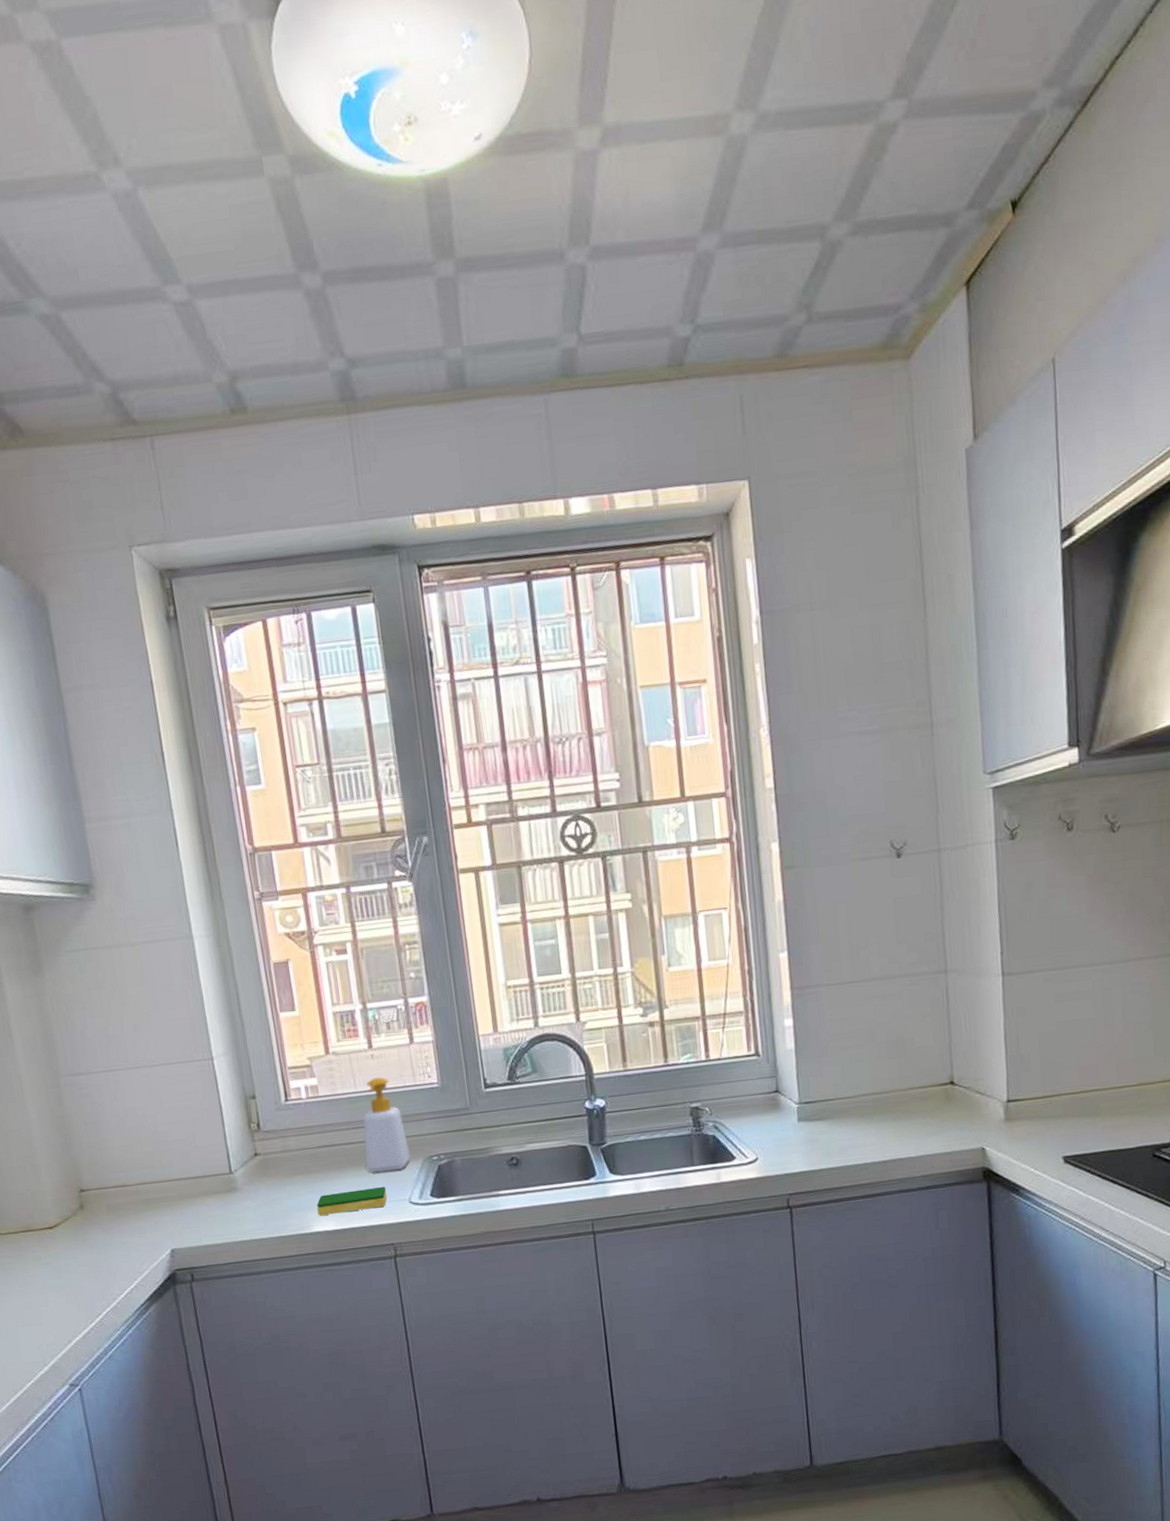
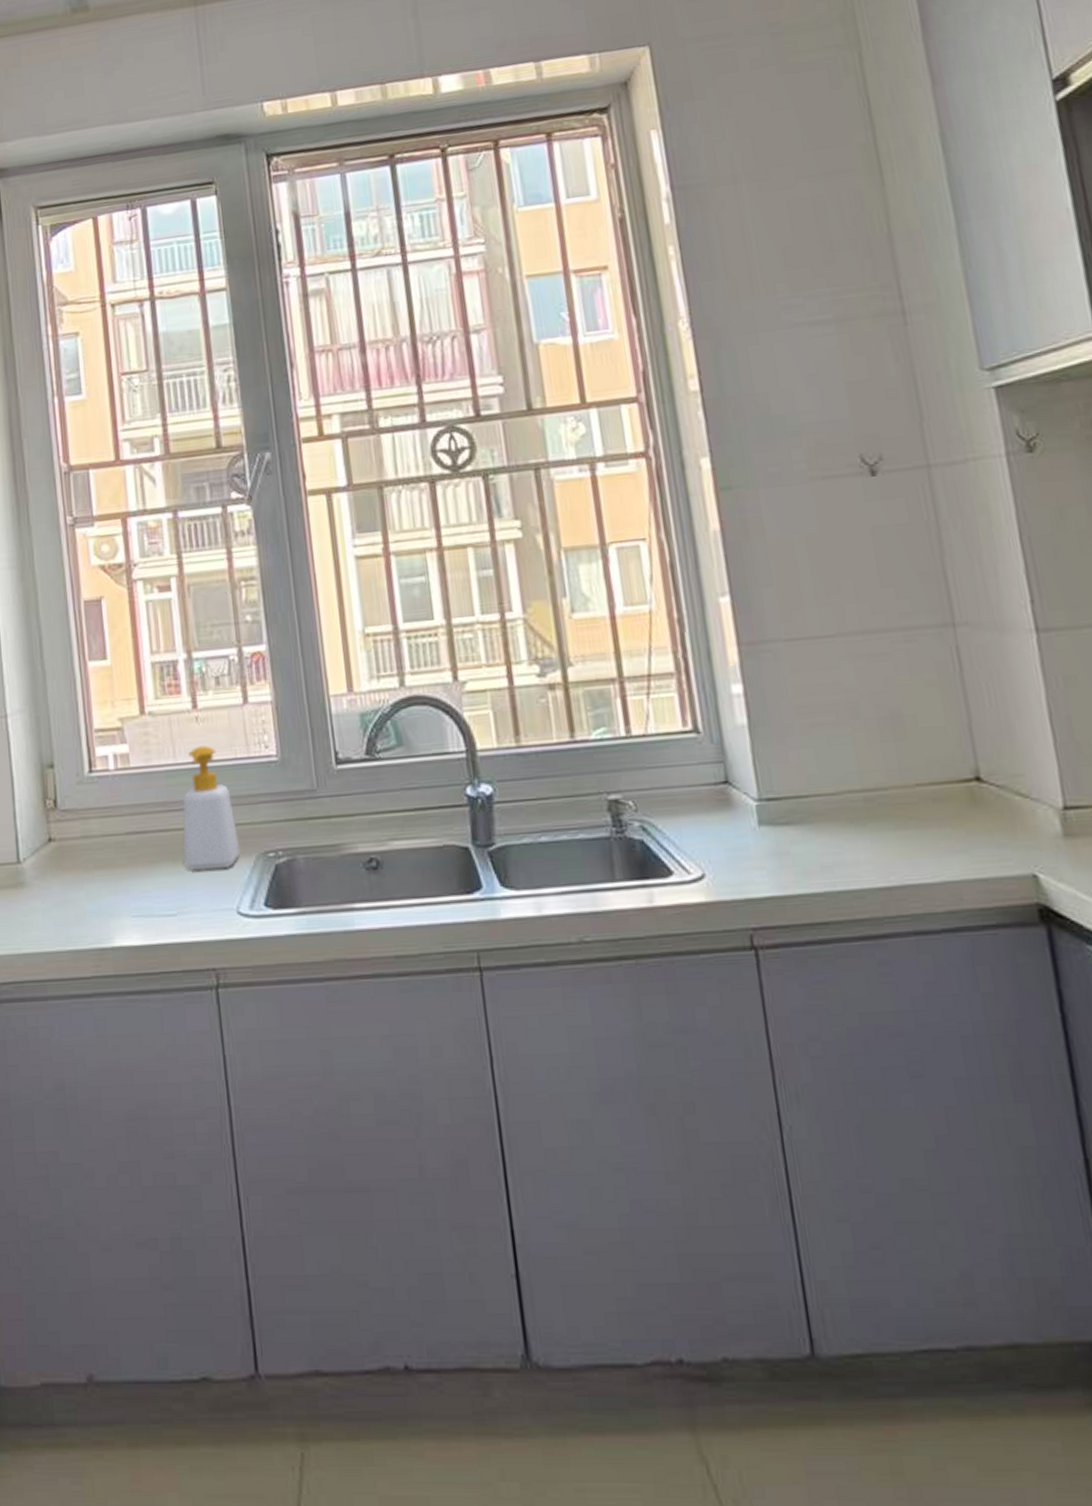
dish sponge: present [317,1186,387,1216] -> none [121,889,209,925]

